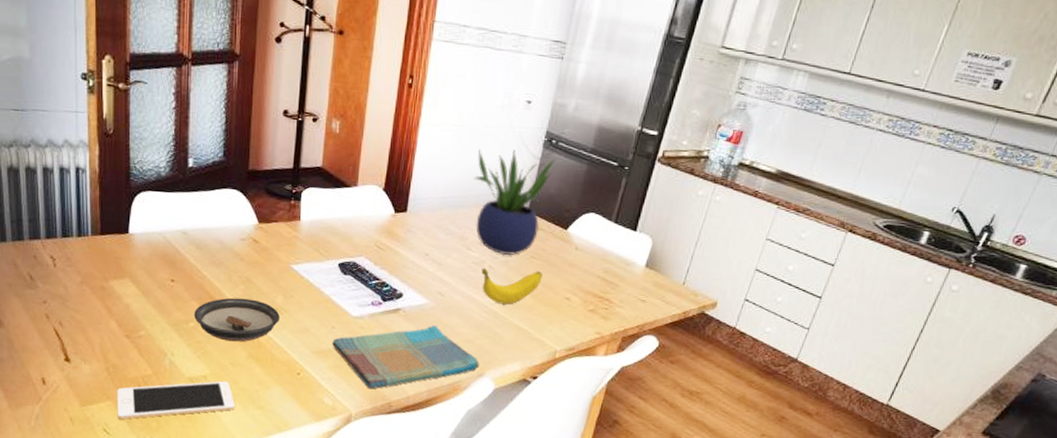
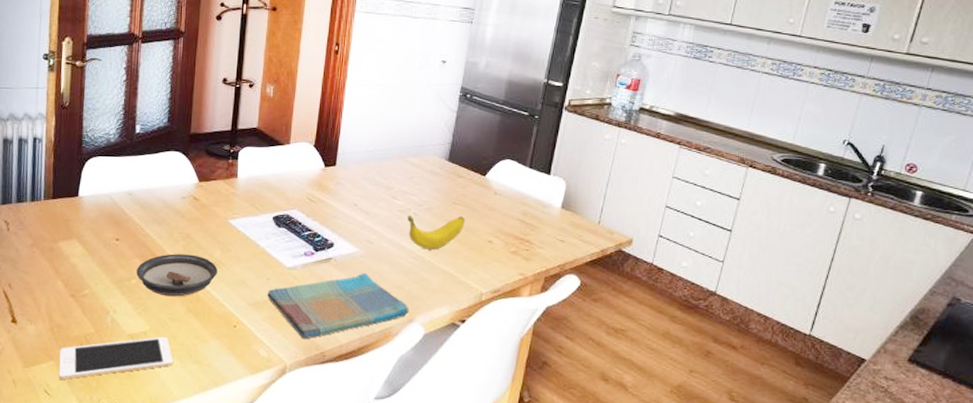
potted plant: present [474,150,556,256] -> none [397,105,471,203]

